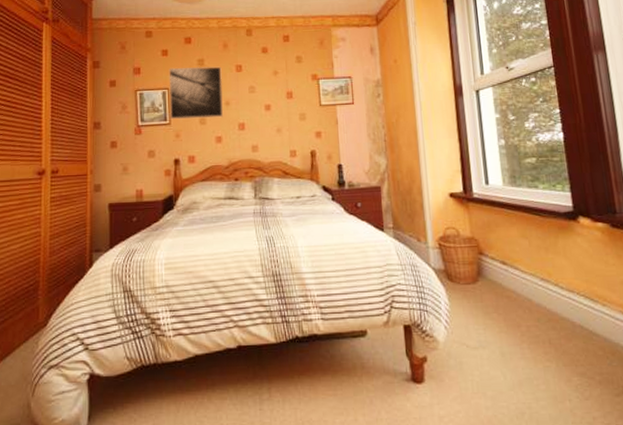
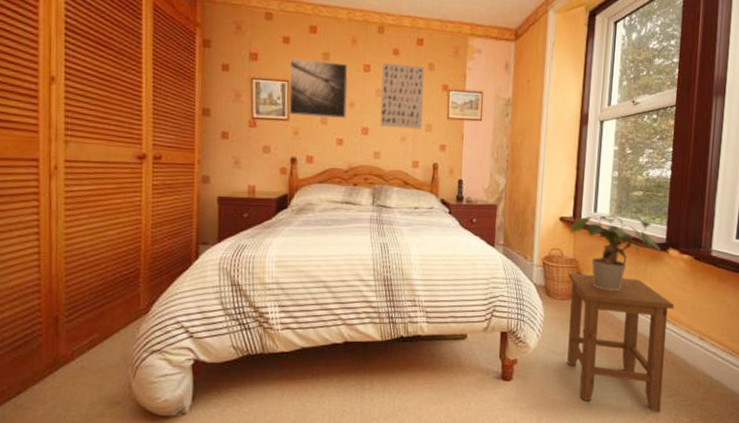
wall art: none [253,60,296,121] -> present [380,62,424,129]
potted plant: none [462,185,570,271] -> present [569,214,661,291]
stool: none [469,253,610,416] -> present [567,273,674,412]

